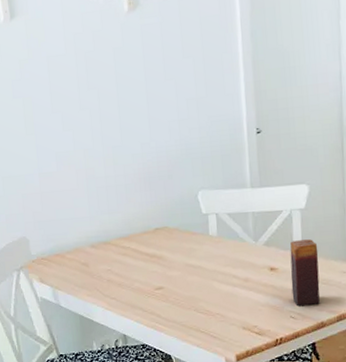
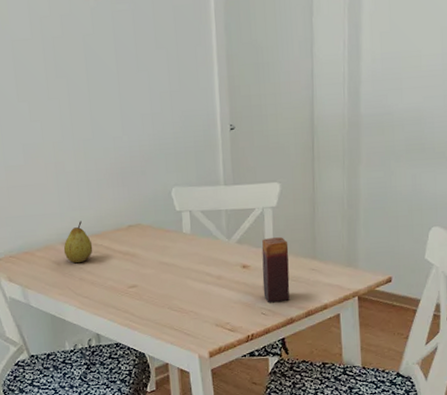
fruit: none [92,224,121,265] -> present [63,221,93,263]

